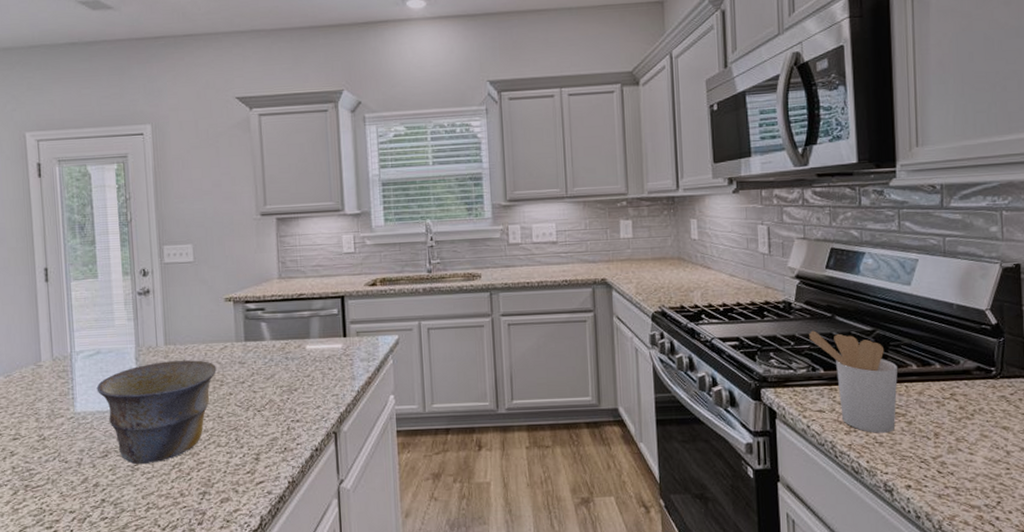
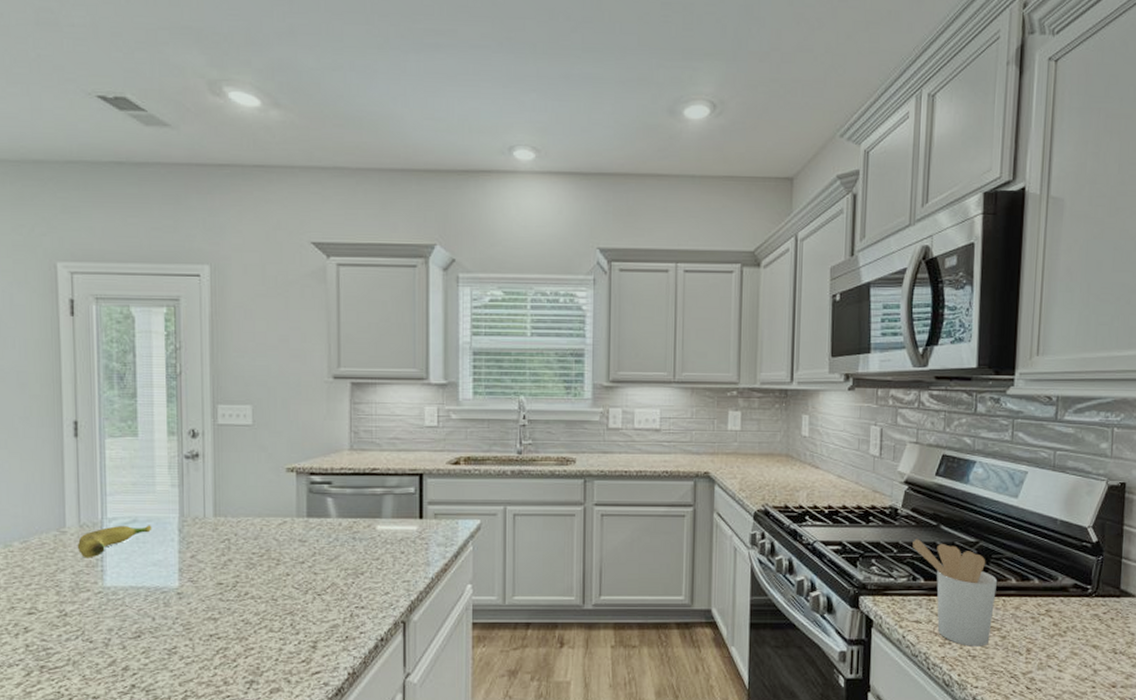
banana: none [51,355,113,388] -> present [77,525,152,558]
bowl: present [96,360,216,464] -> none [131,535,273,647]

